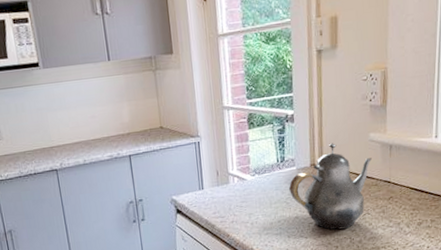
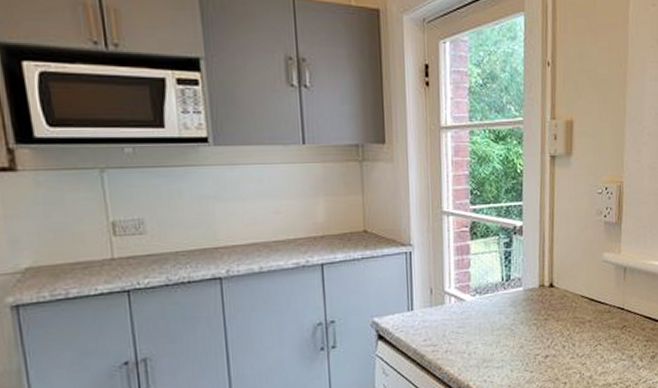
teapot: present [289,143,372,230] -> none [514,261,605,363]

